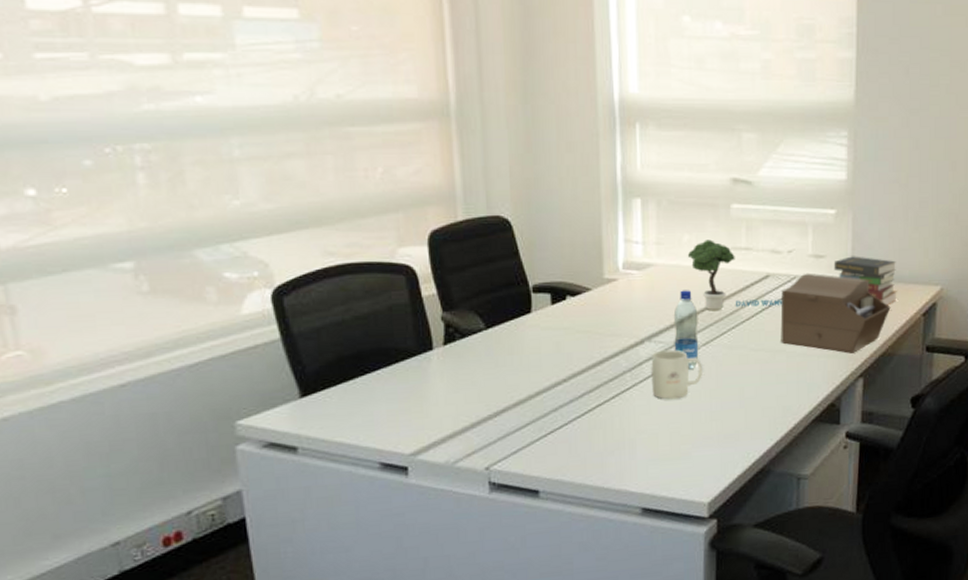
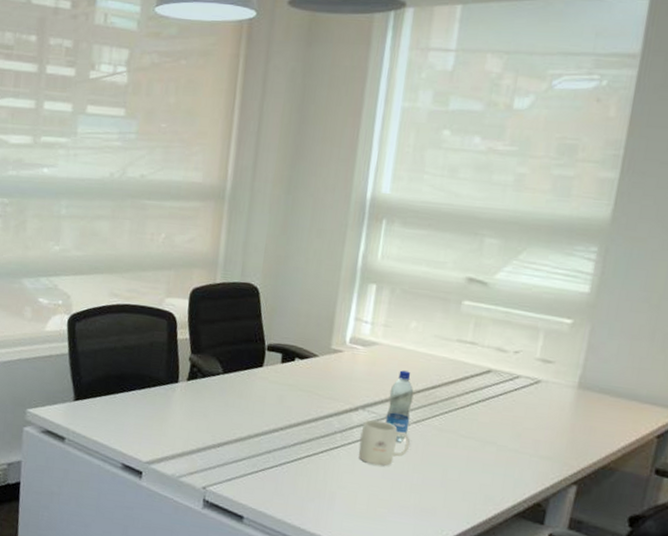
potted tree: present [687,239,783,311] -> none [412,329,502,401]
sewing box: present [780,273,891,353] -> none [493,374,620,460]
books: present [833,256,897,306] -> none [561,366,633,421]

